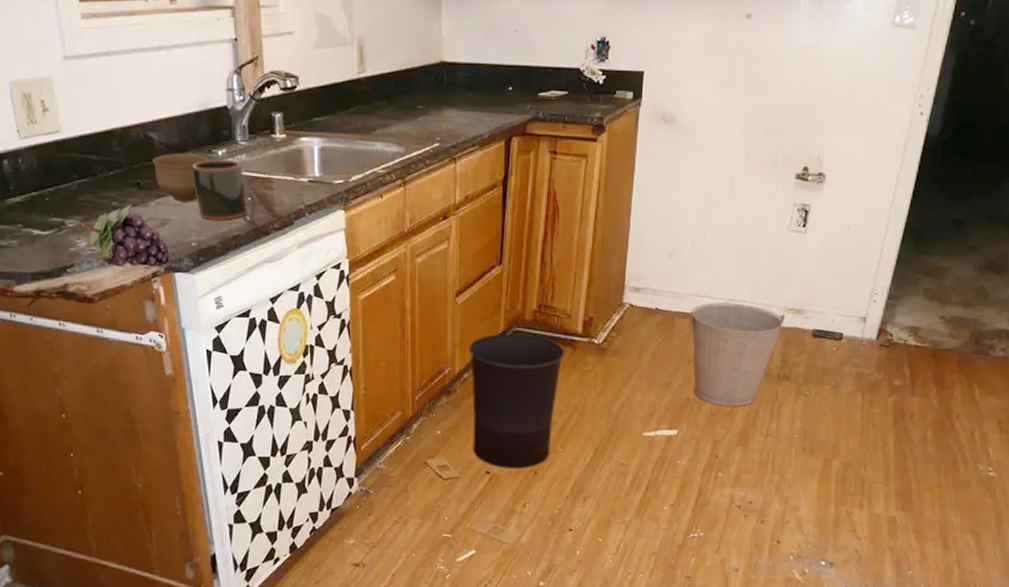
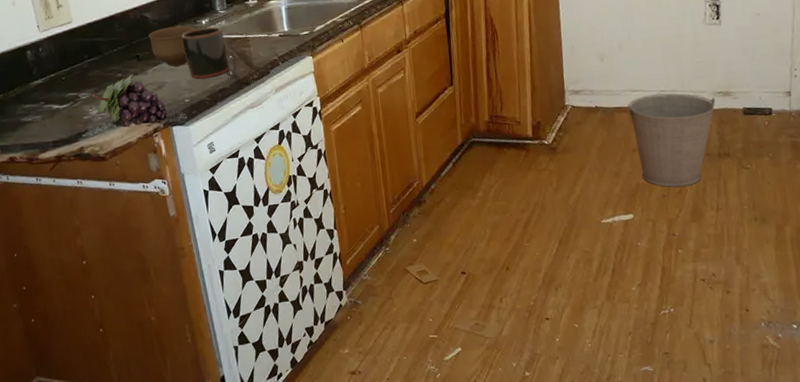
waste bin: present [468,333,564,467] -> none [432,142,519,266]

